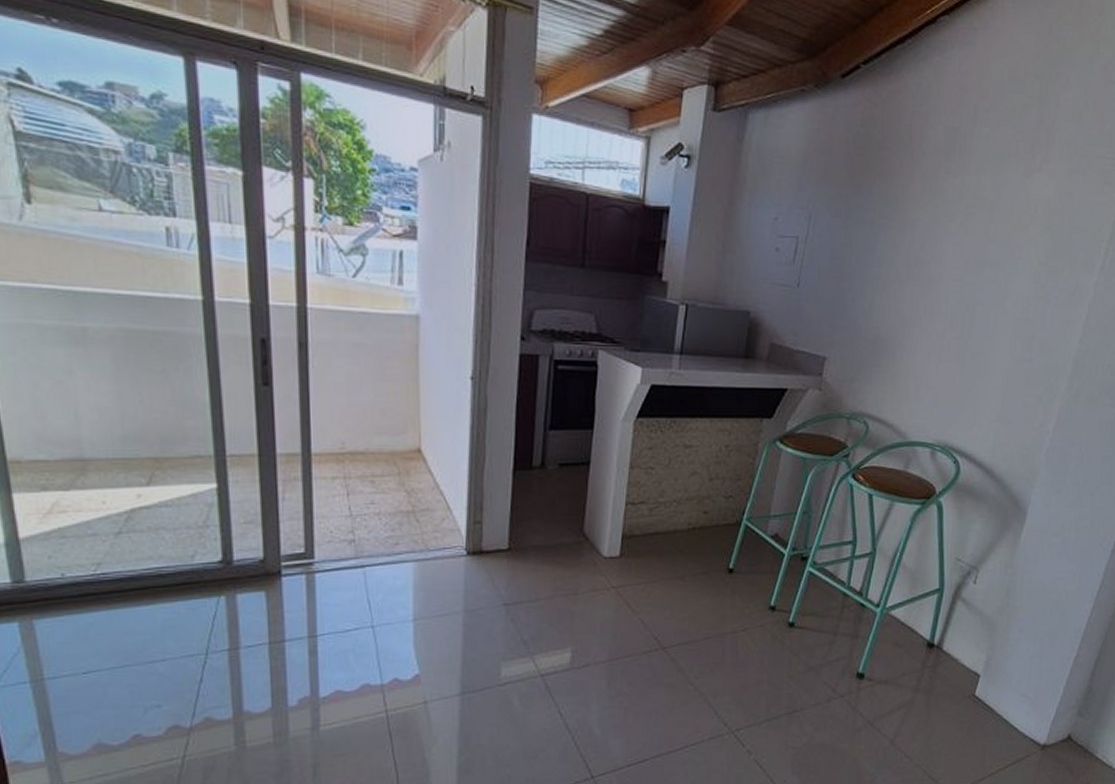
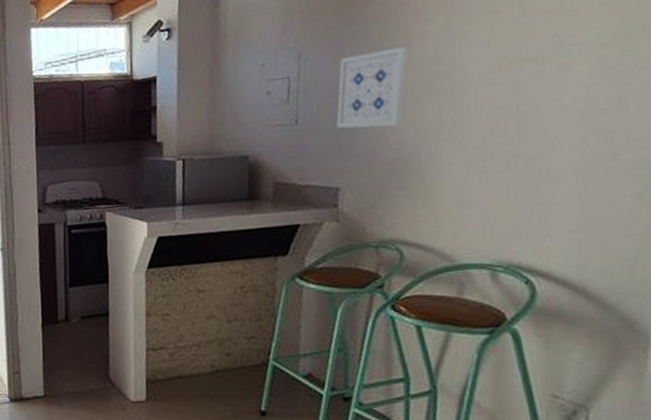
wall art: none [832,227,901,305] -> present [336,46,408,129]

